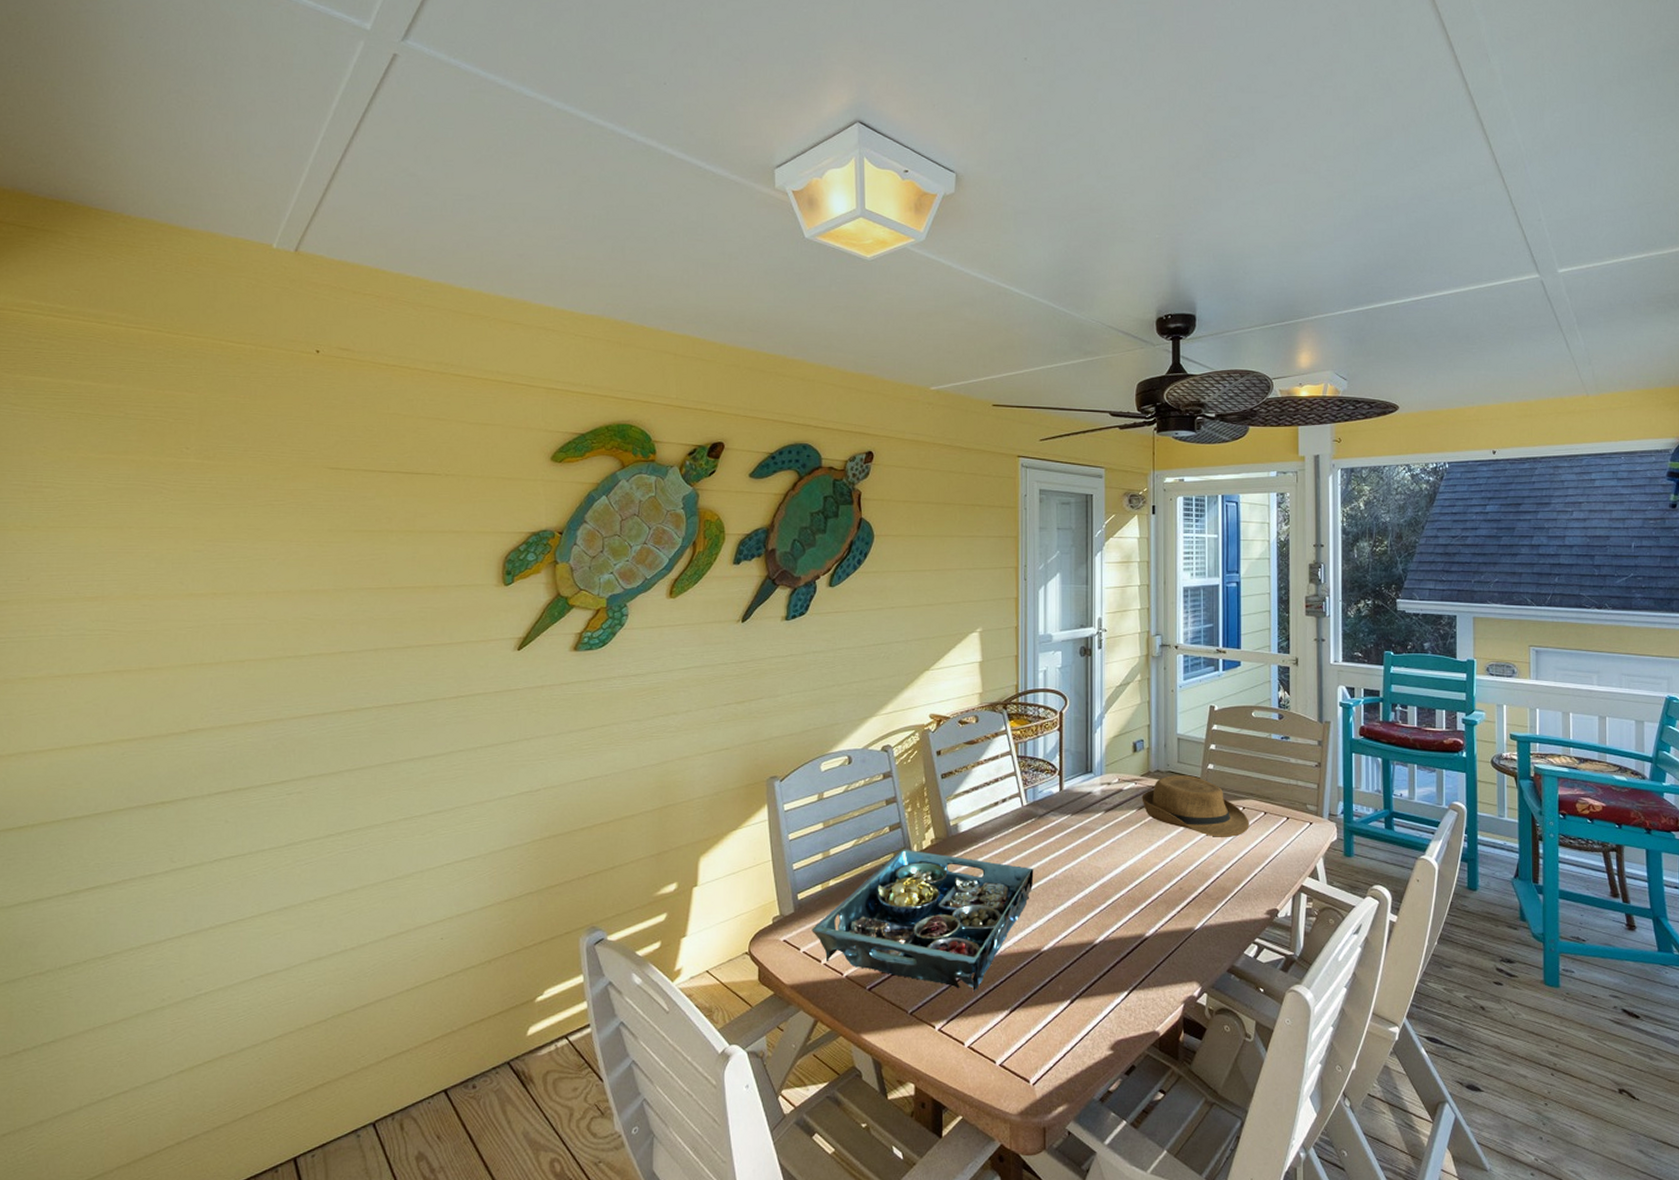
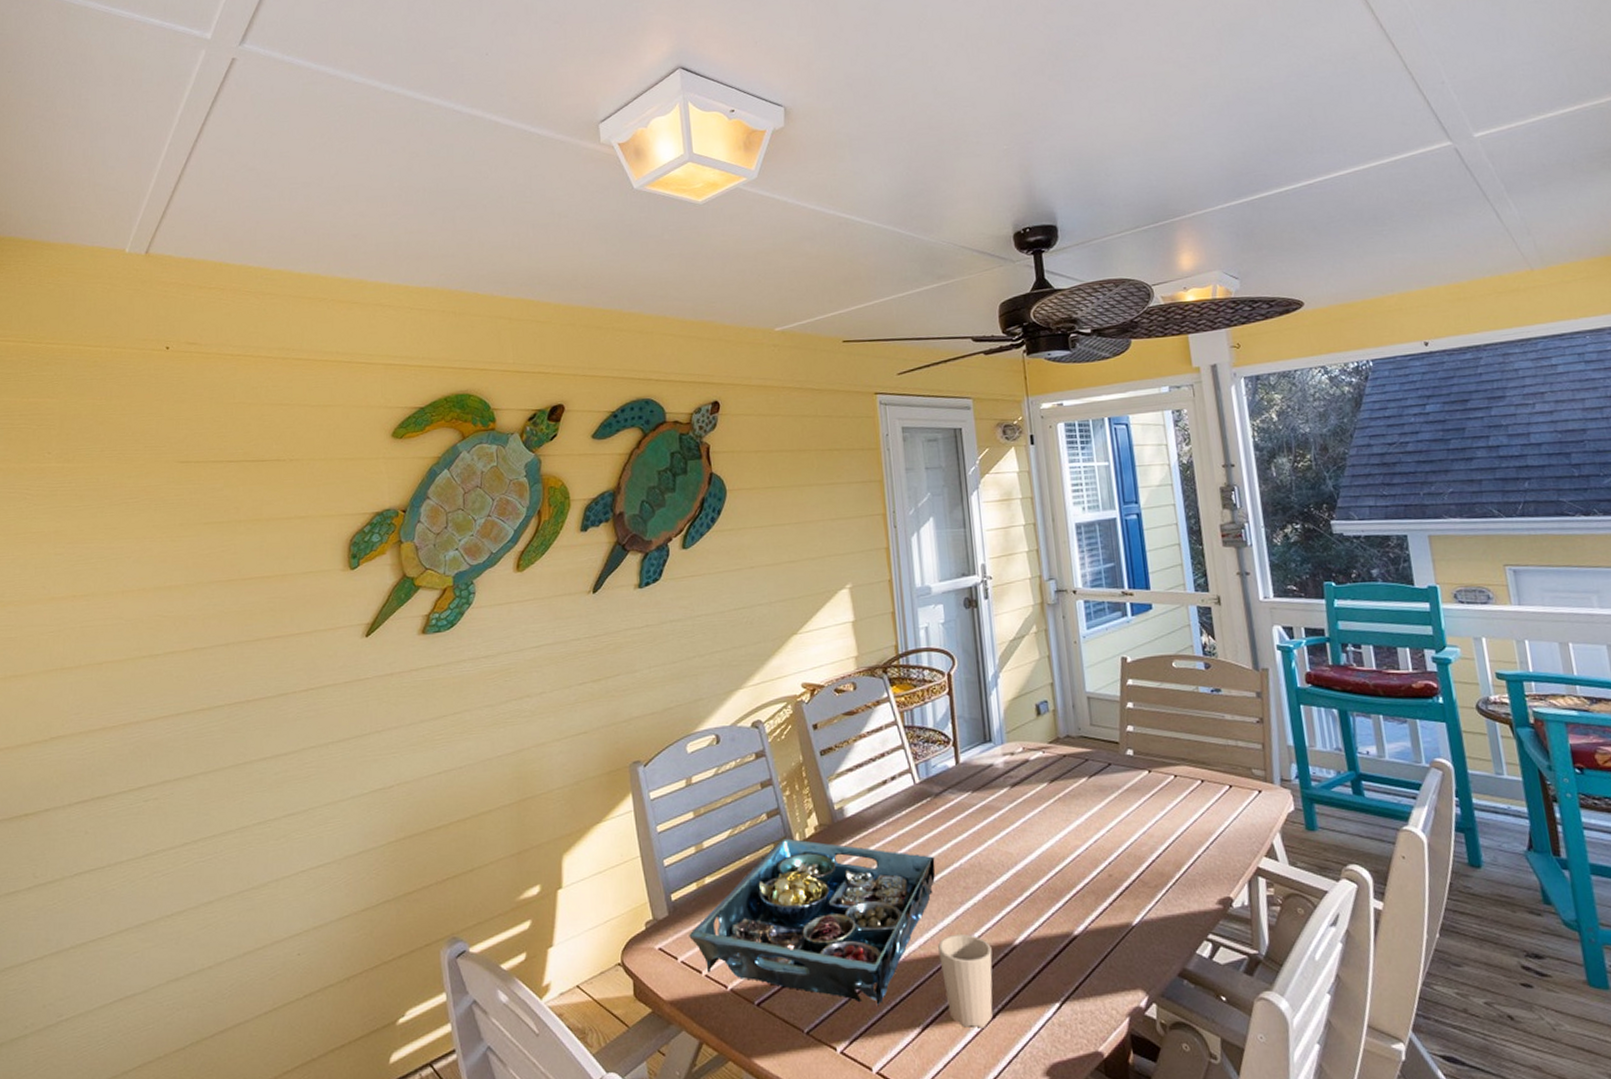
cup: none [1030,933,1075,1012] -> present [938,933,993,1029]
fedora: present [1142,775,1249,837] -> none [1052,740,1185,812]

